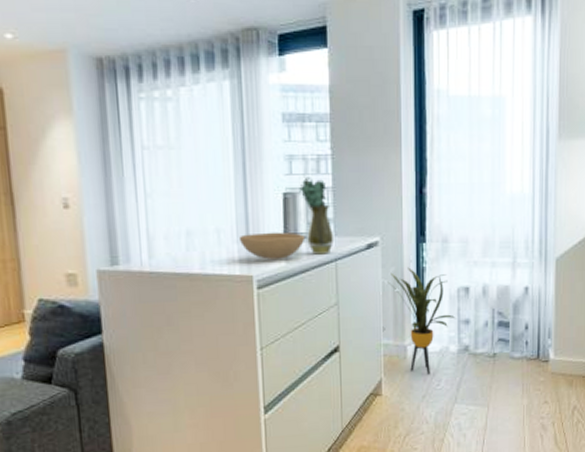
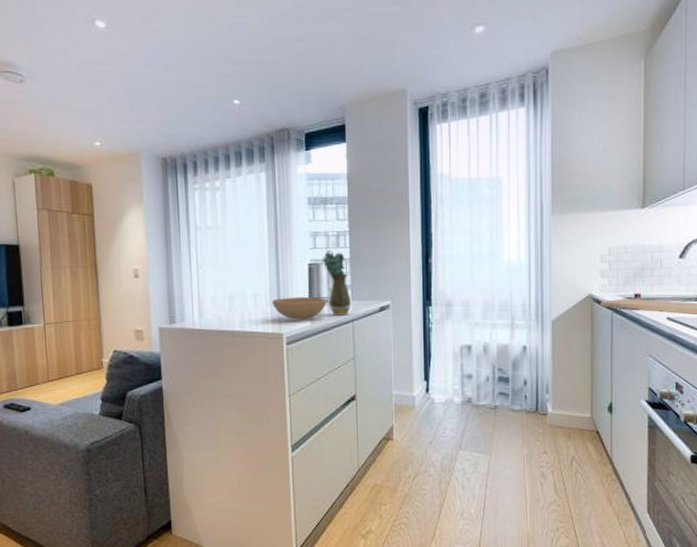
house plant: present [388,267,456,374] -> none [398,327,460,423]

